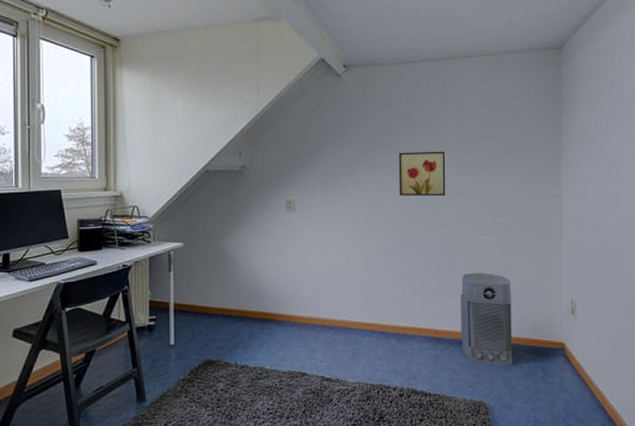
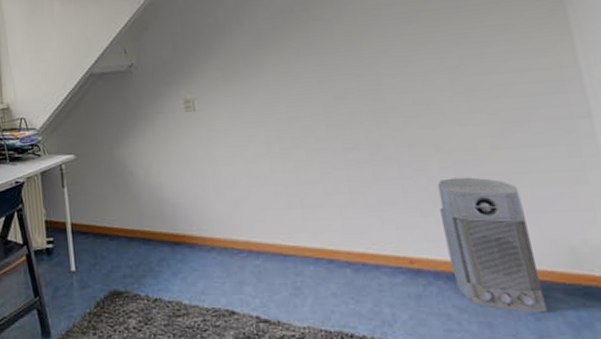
wall art: present [398,151,446,197] -> none [317,21,393,83]

